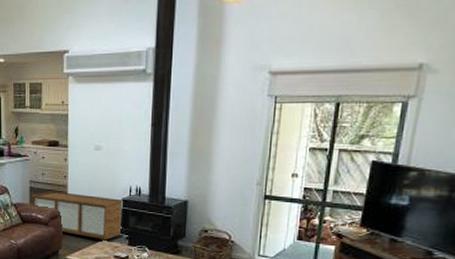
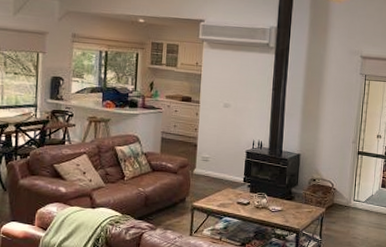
storage cabinet: present [31,191,123,241] -> none [162,142,246,188]

